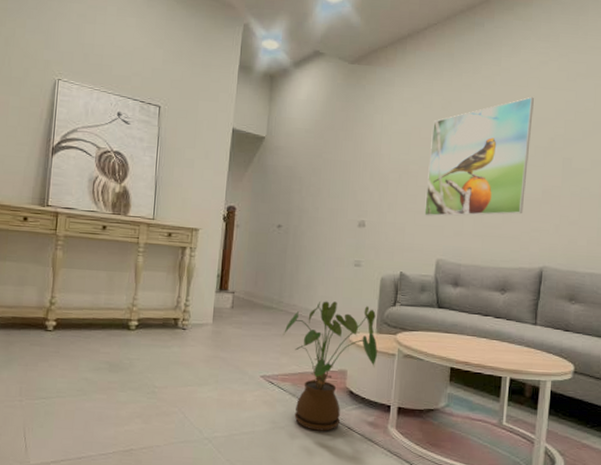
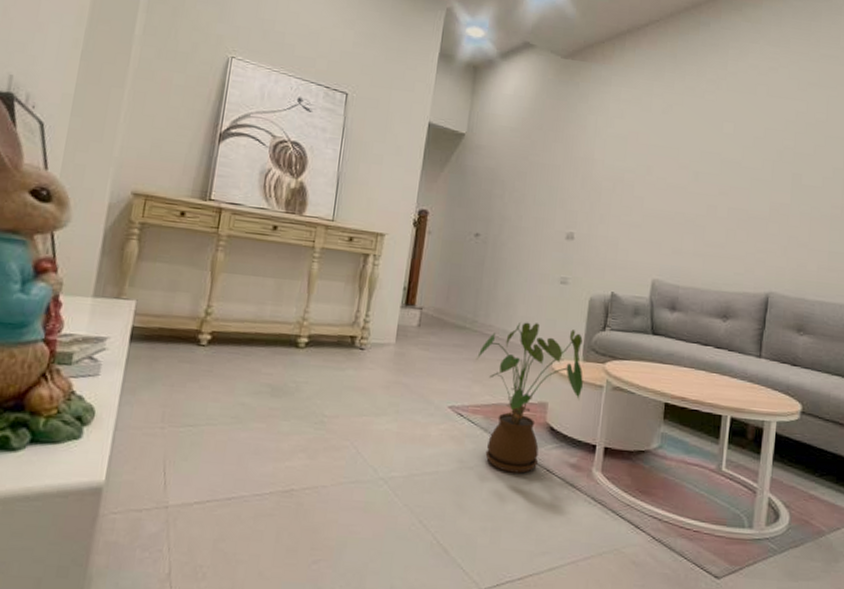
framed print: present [424,96,534,217] -> none [640,104,762,233]

